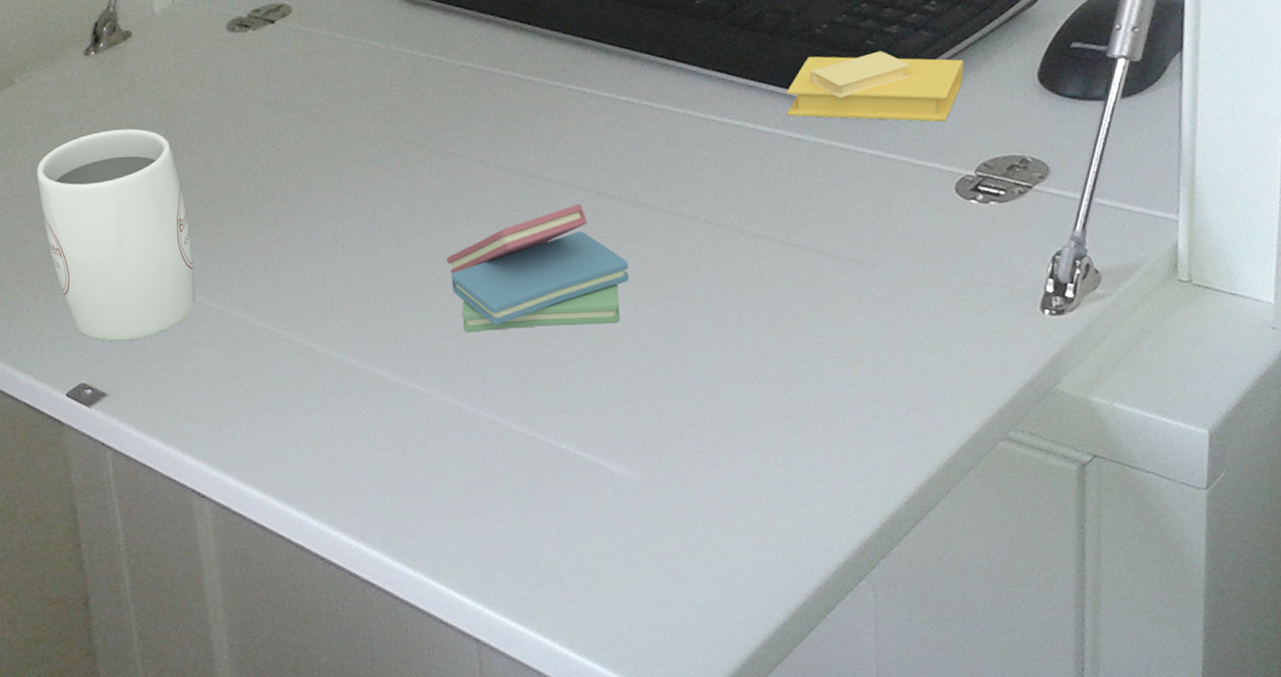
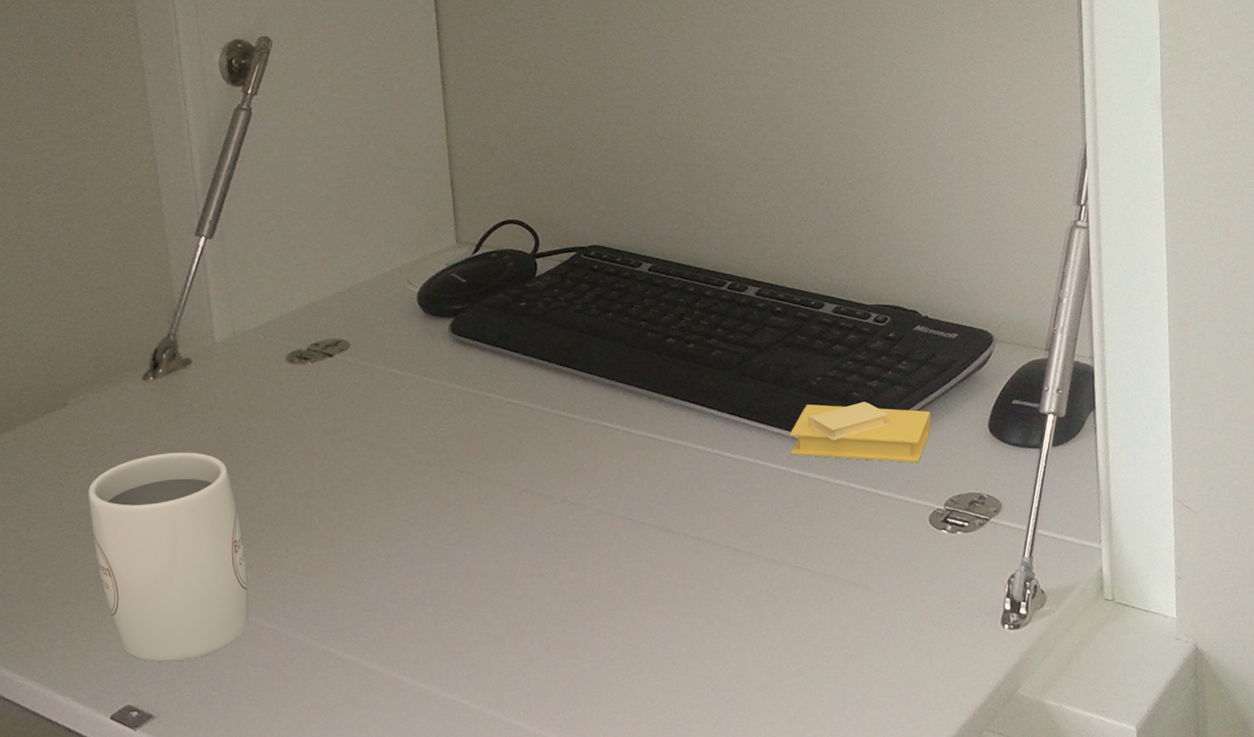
sticky notes: present [446,203,629,332] -> none [494,529,660,649]

